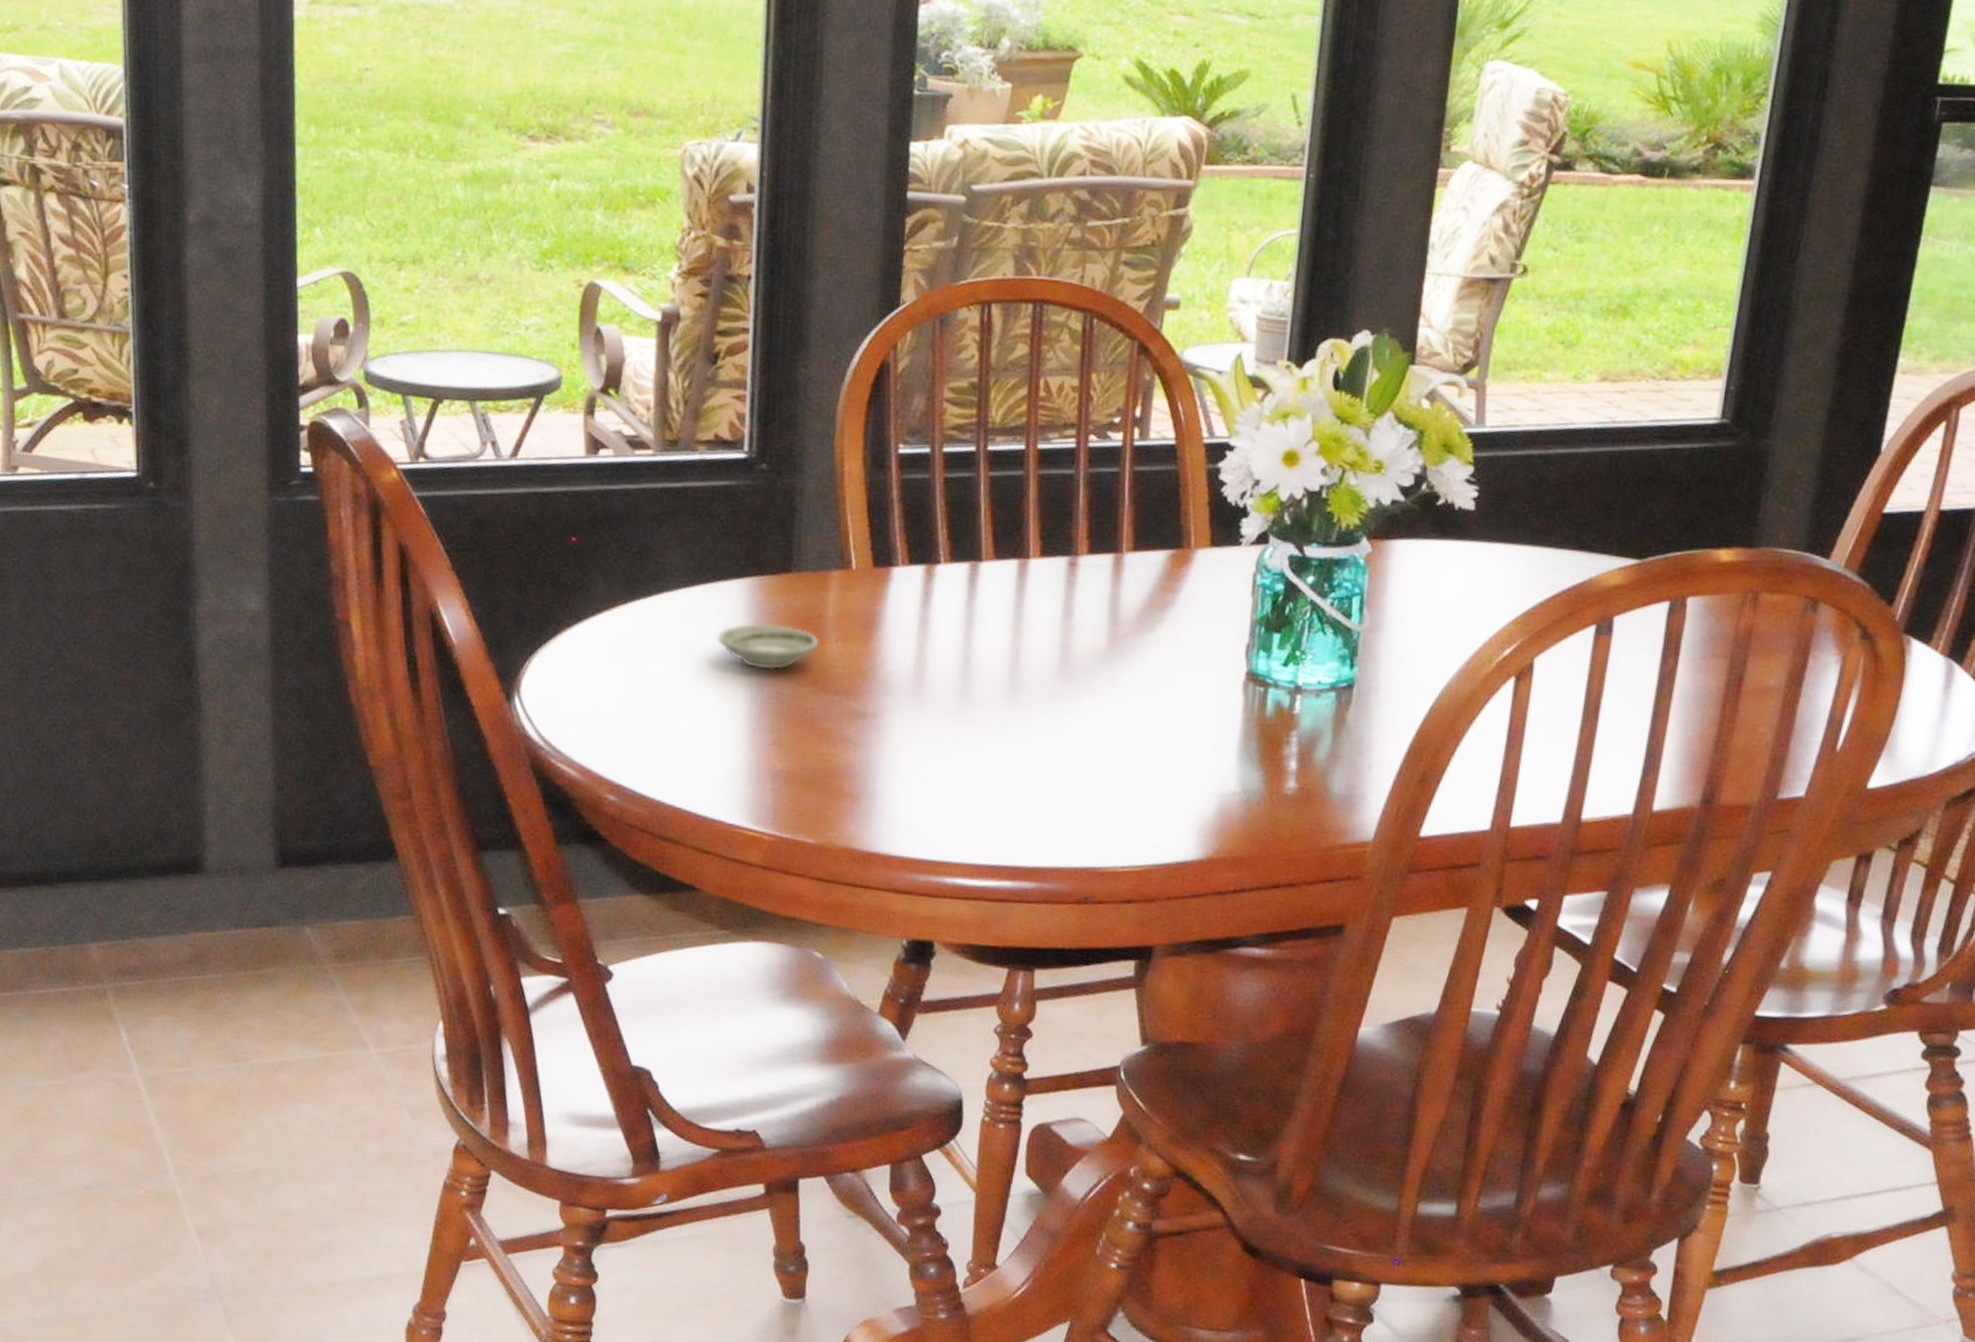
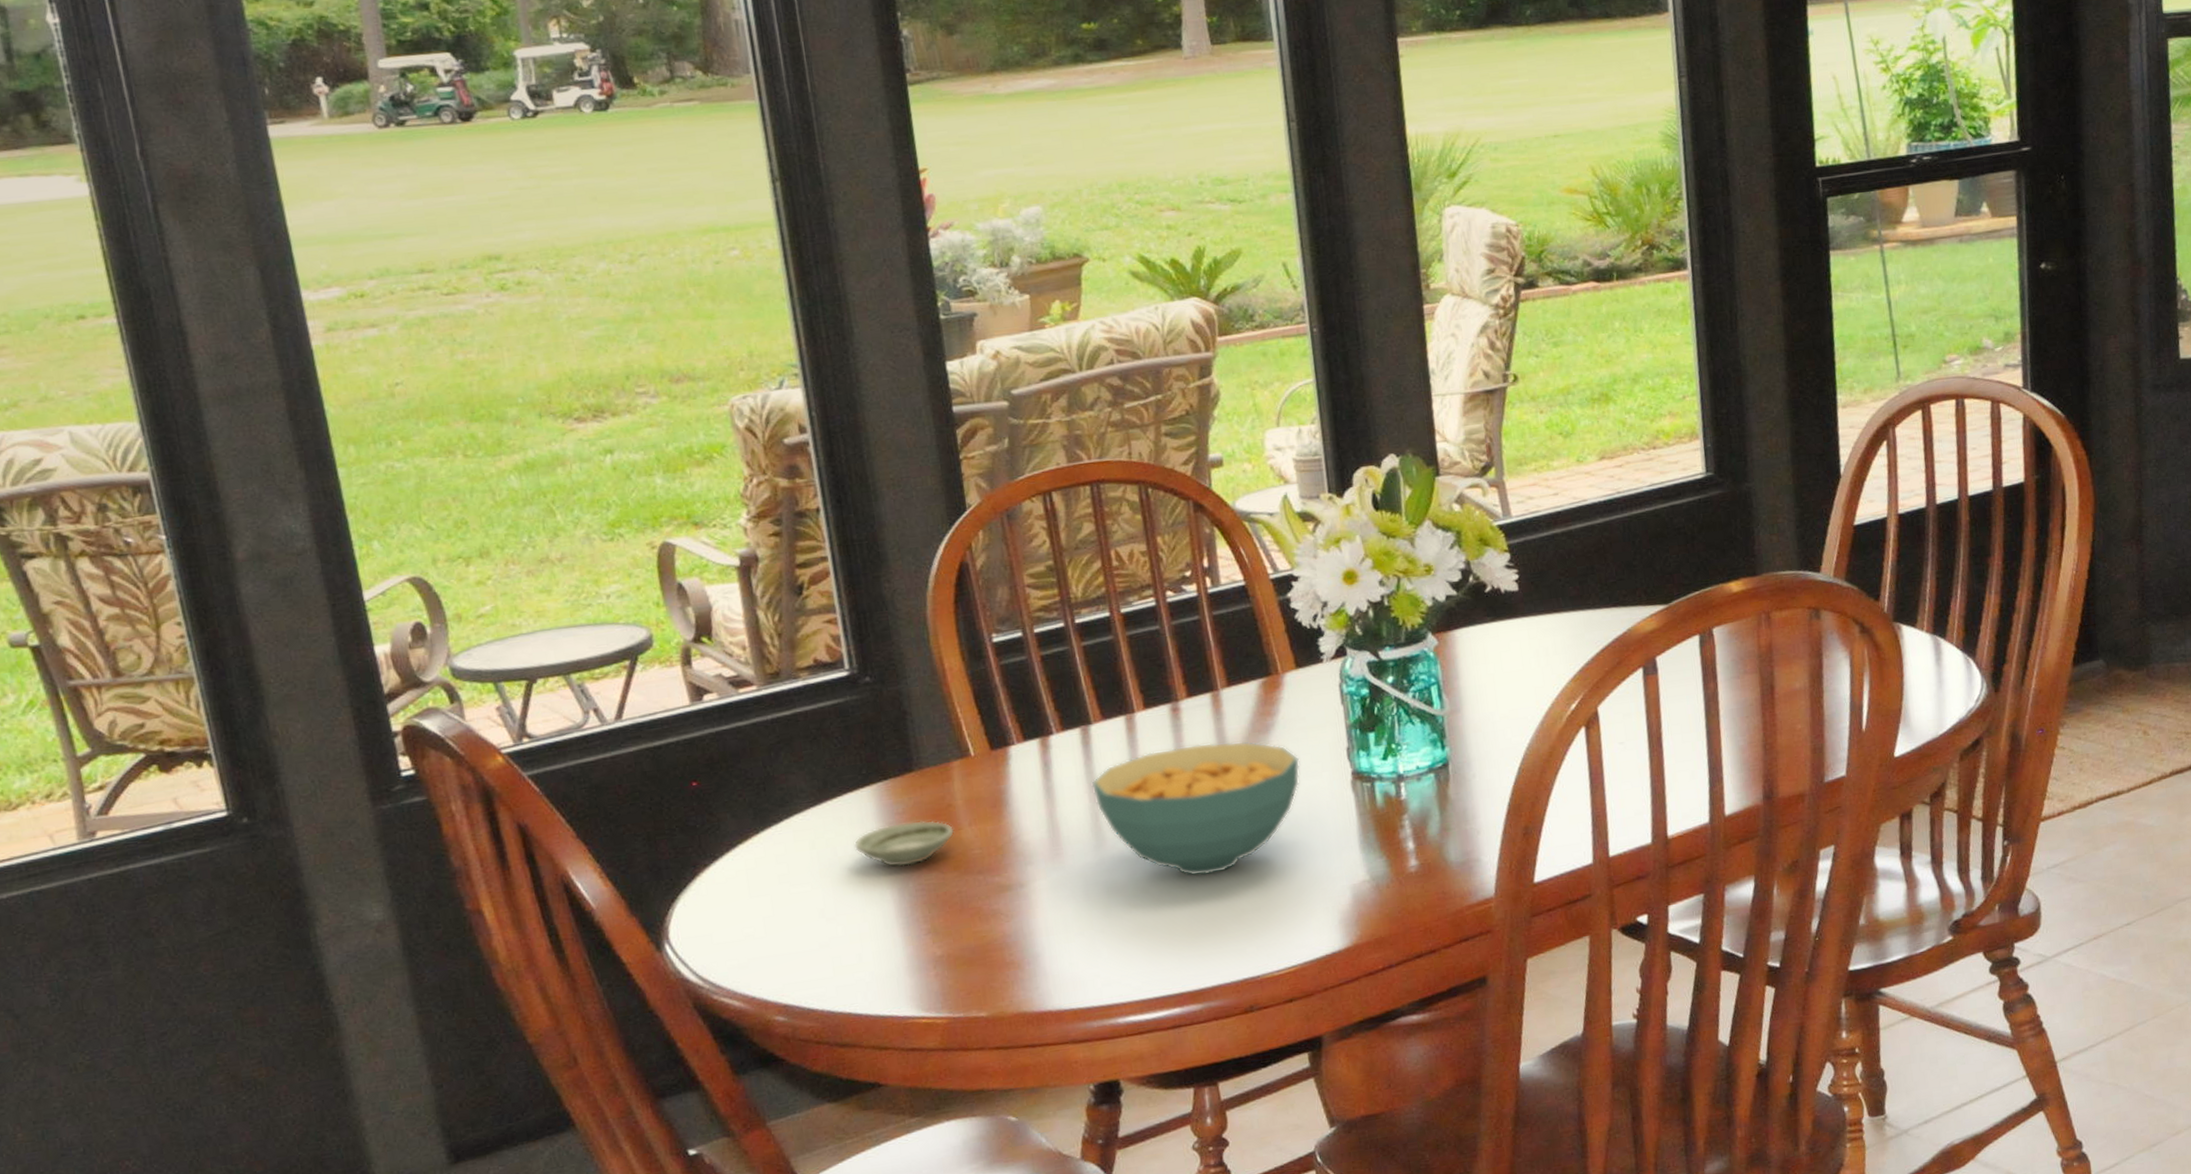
cereal bowl: none [968,604,1193,750] -> present [1091,741,1300,876]

